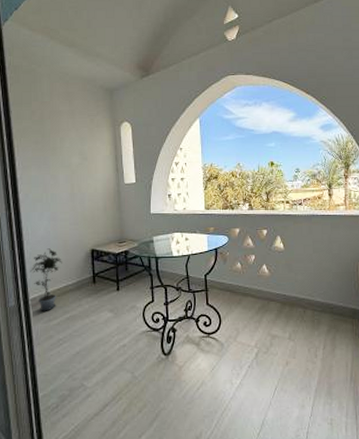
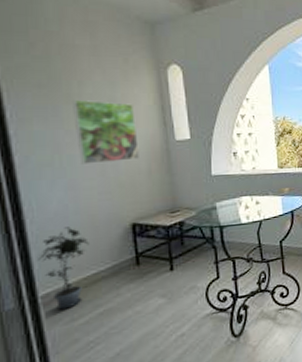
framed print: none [56,151,98,201] -> present [73,99,139,164]

